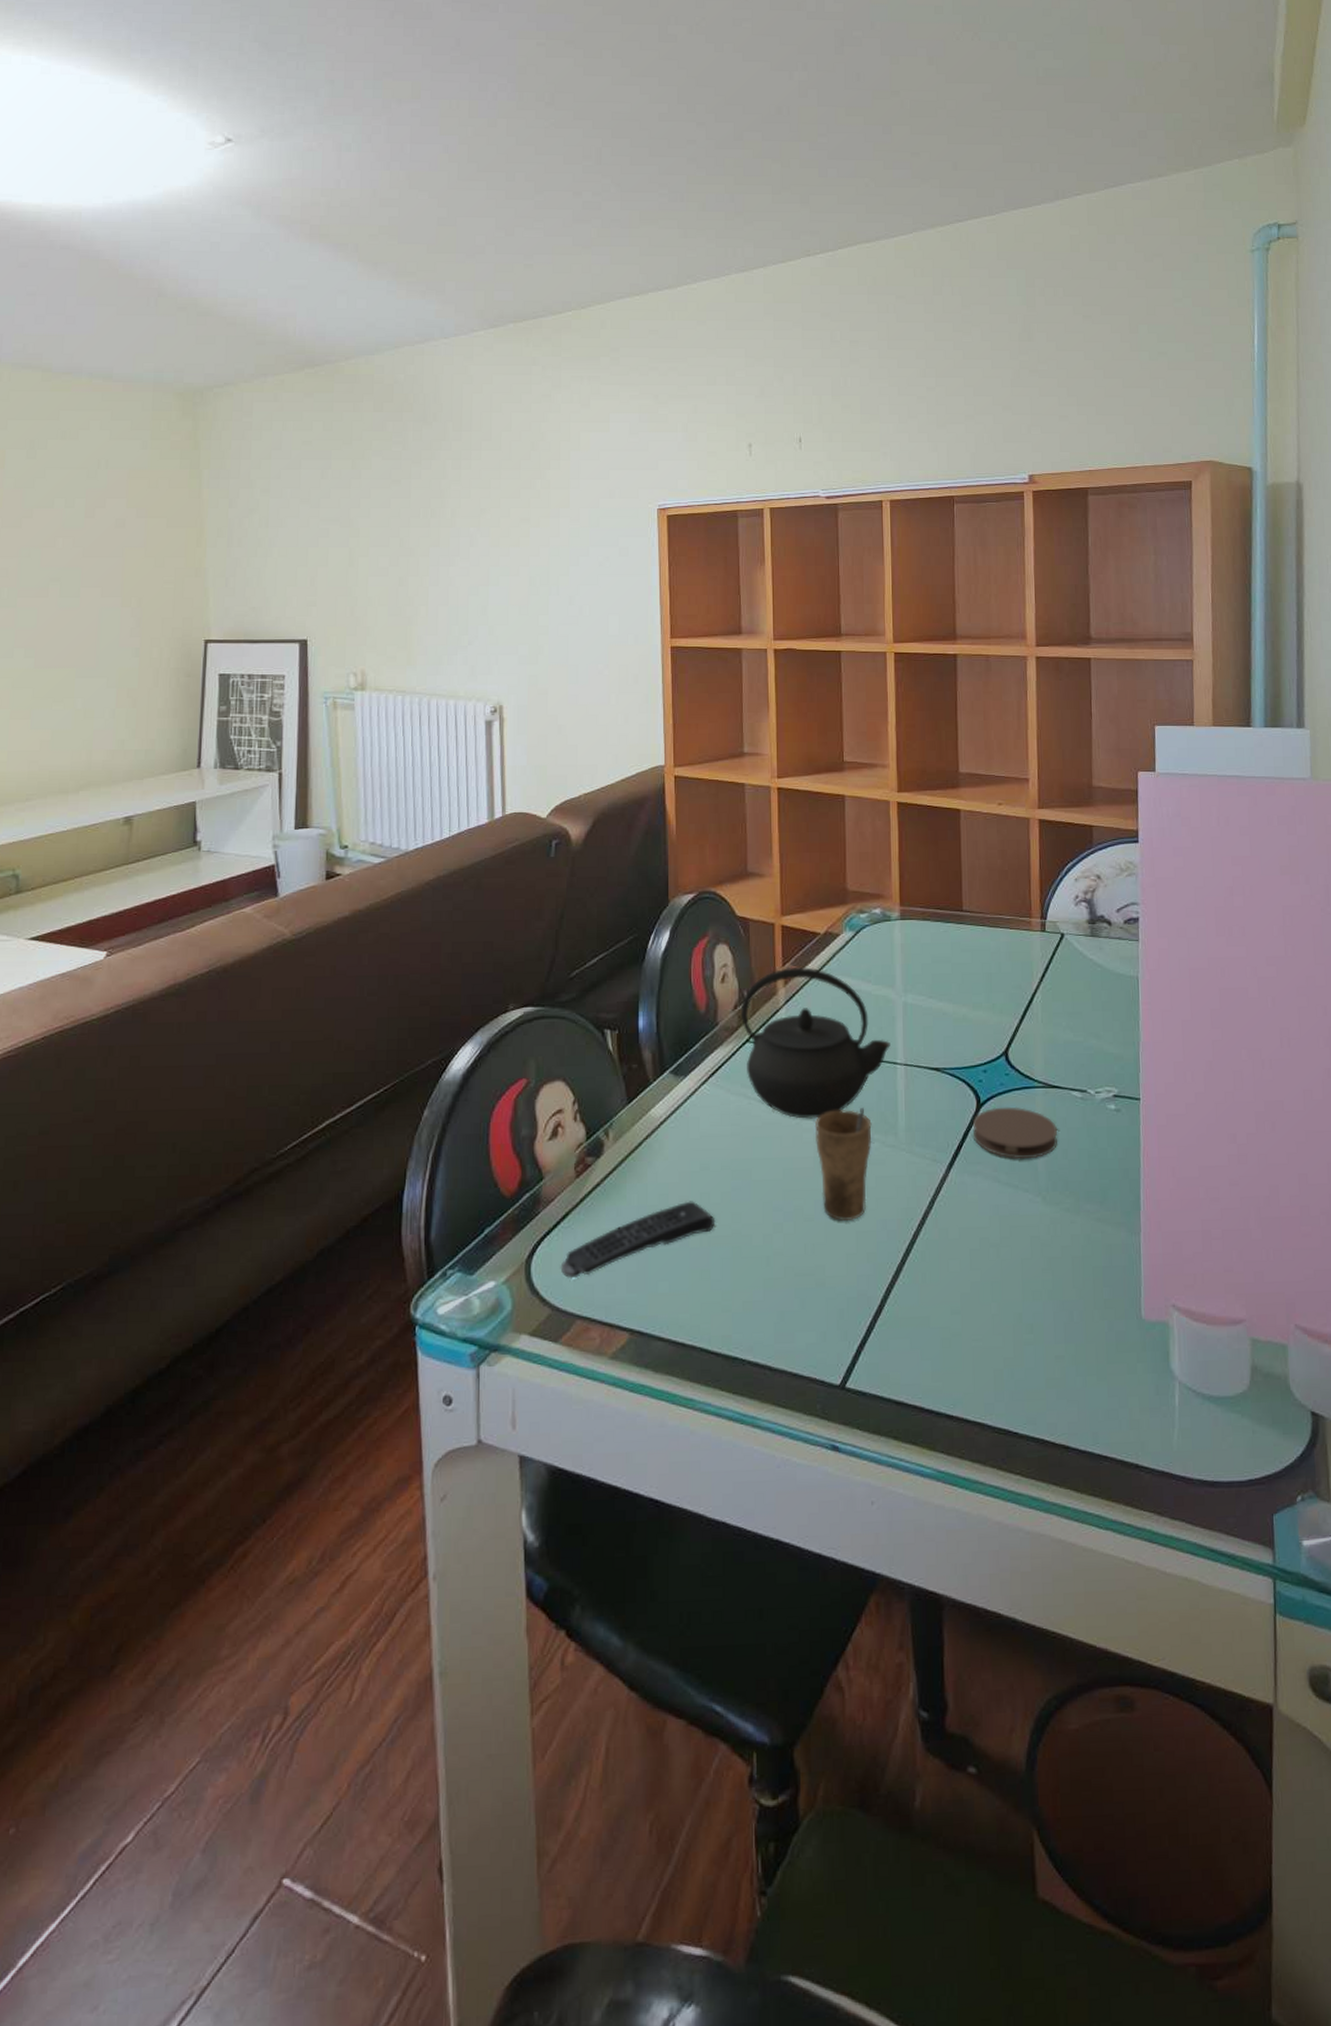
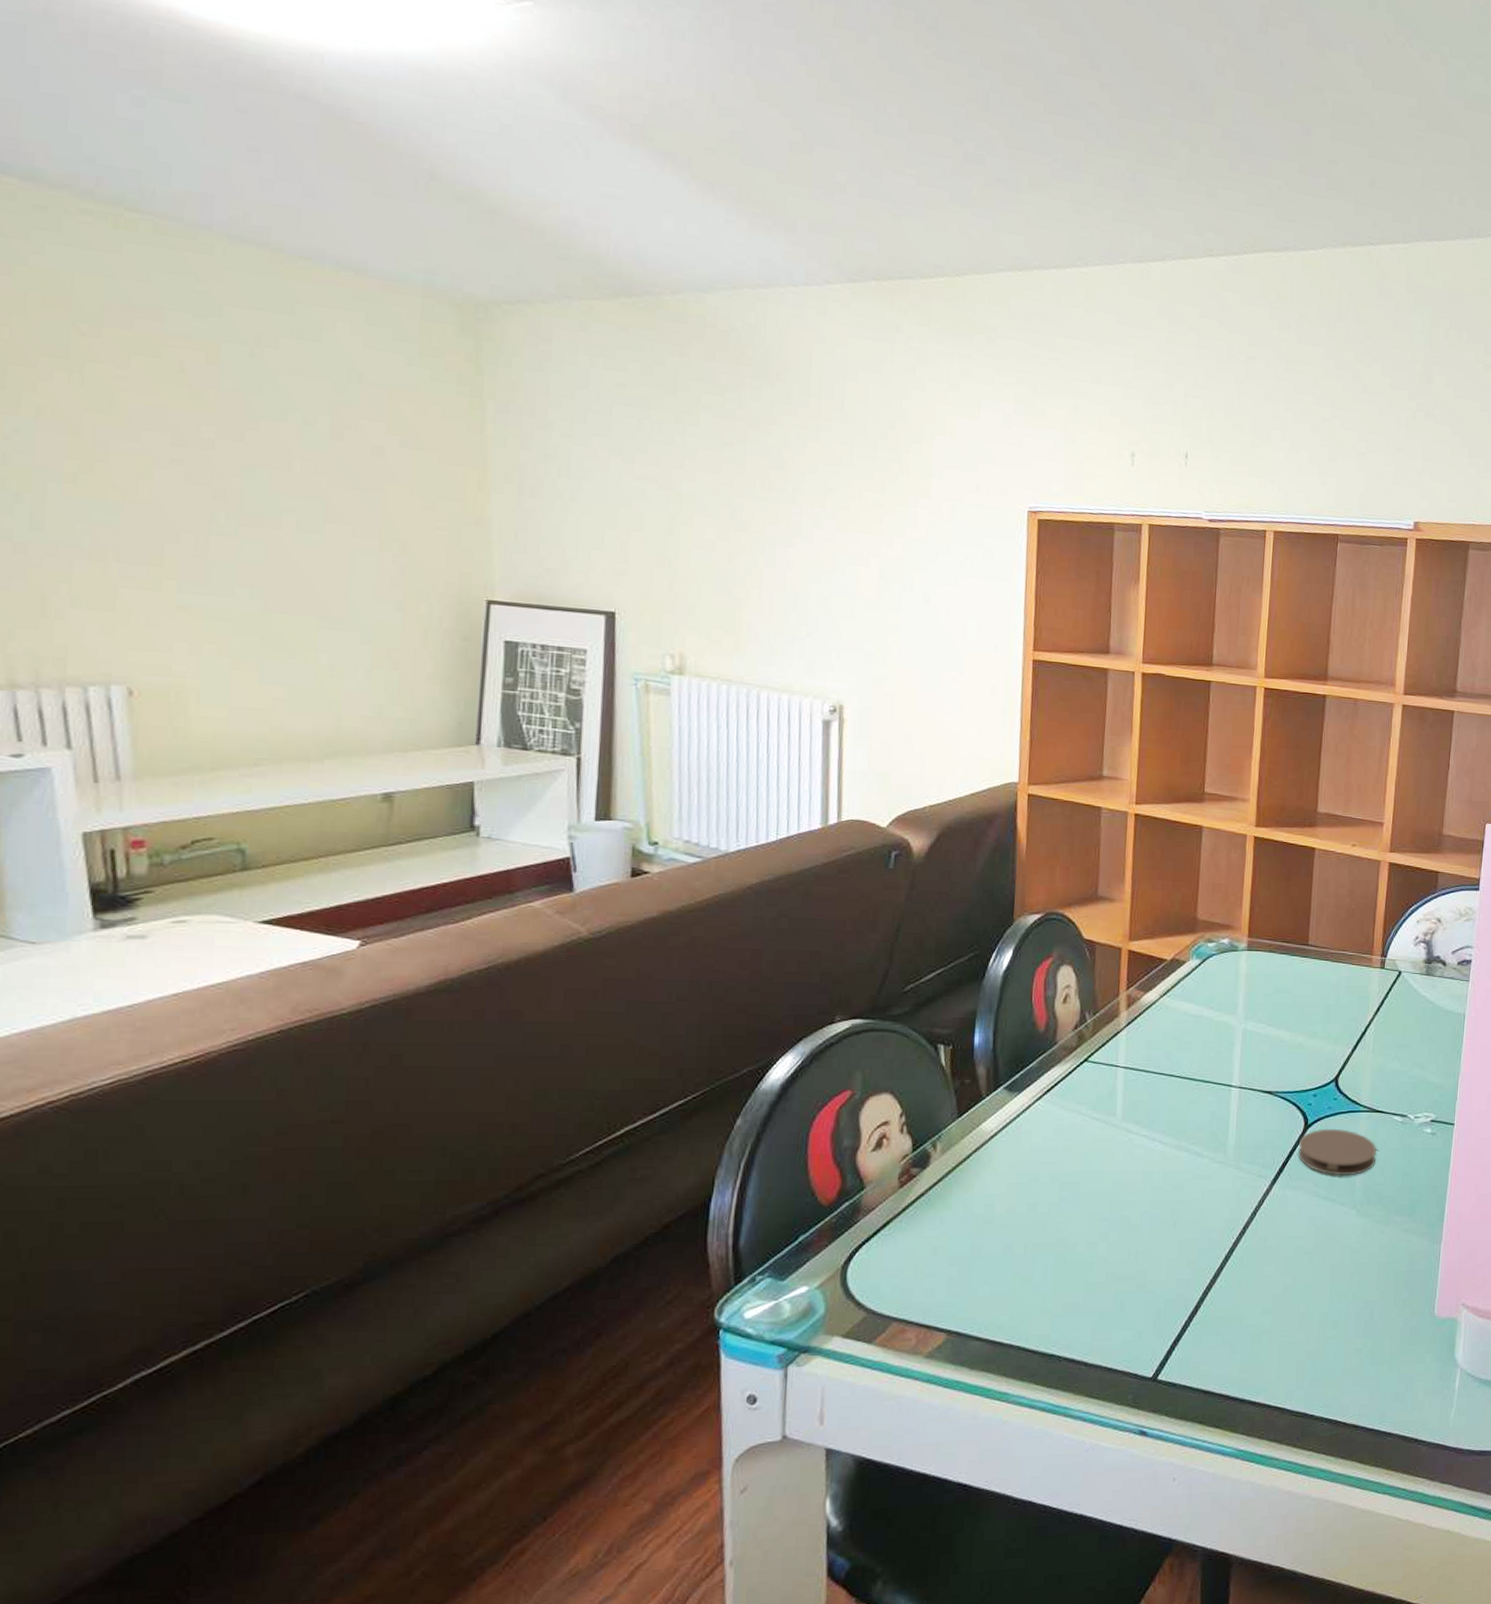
remote control: present [560,1201,716,1278] -> none [878,1211,1041,1283]
kettle: present [740,966,890,1119] -> none [1081,990,1227,1136]
cup: present [815,1108,872,1221] -> none [1146,1127,1203,1230]

